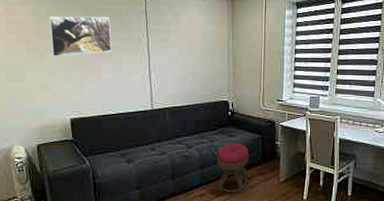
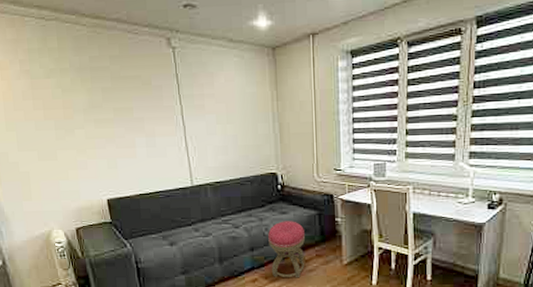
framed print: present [49,16,112,56] -> none [75,84,143,132]

